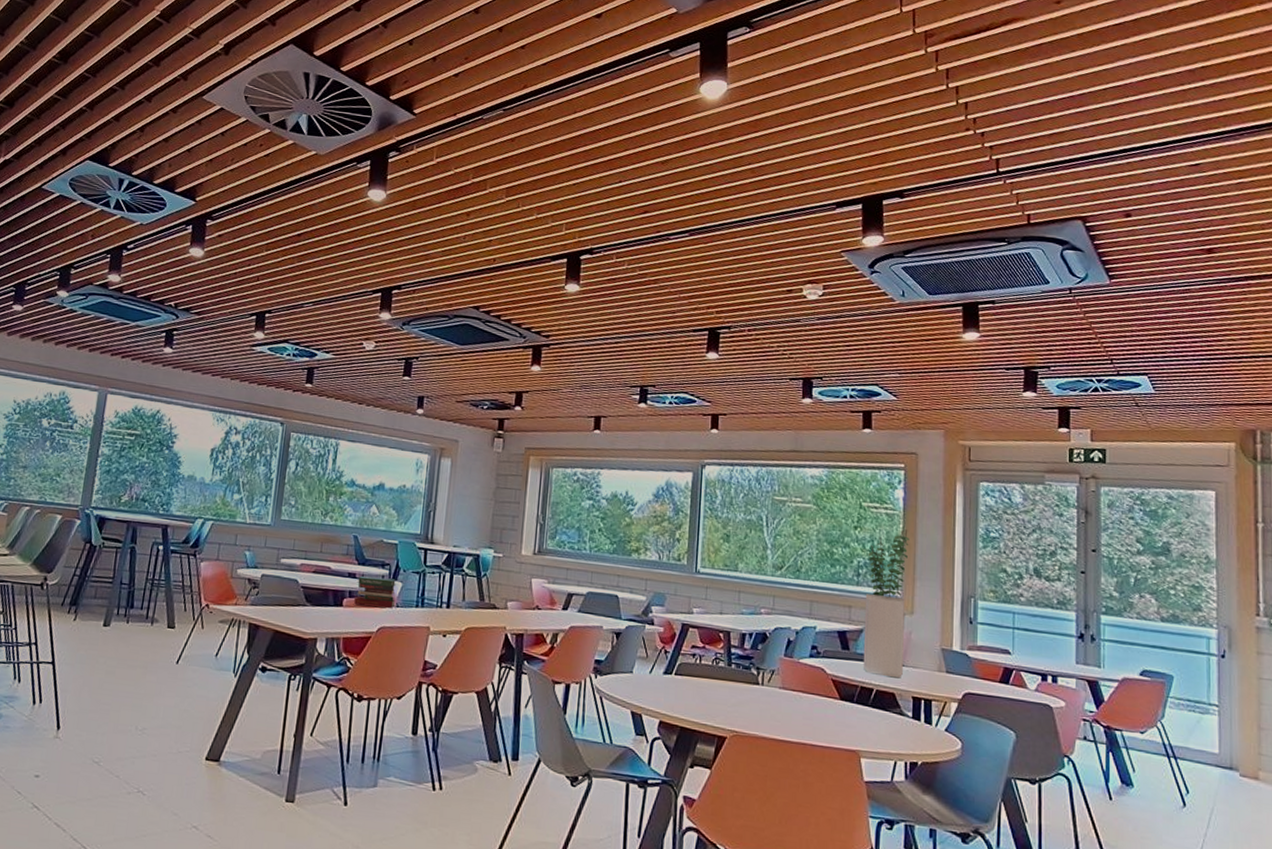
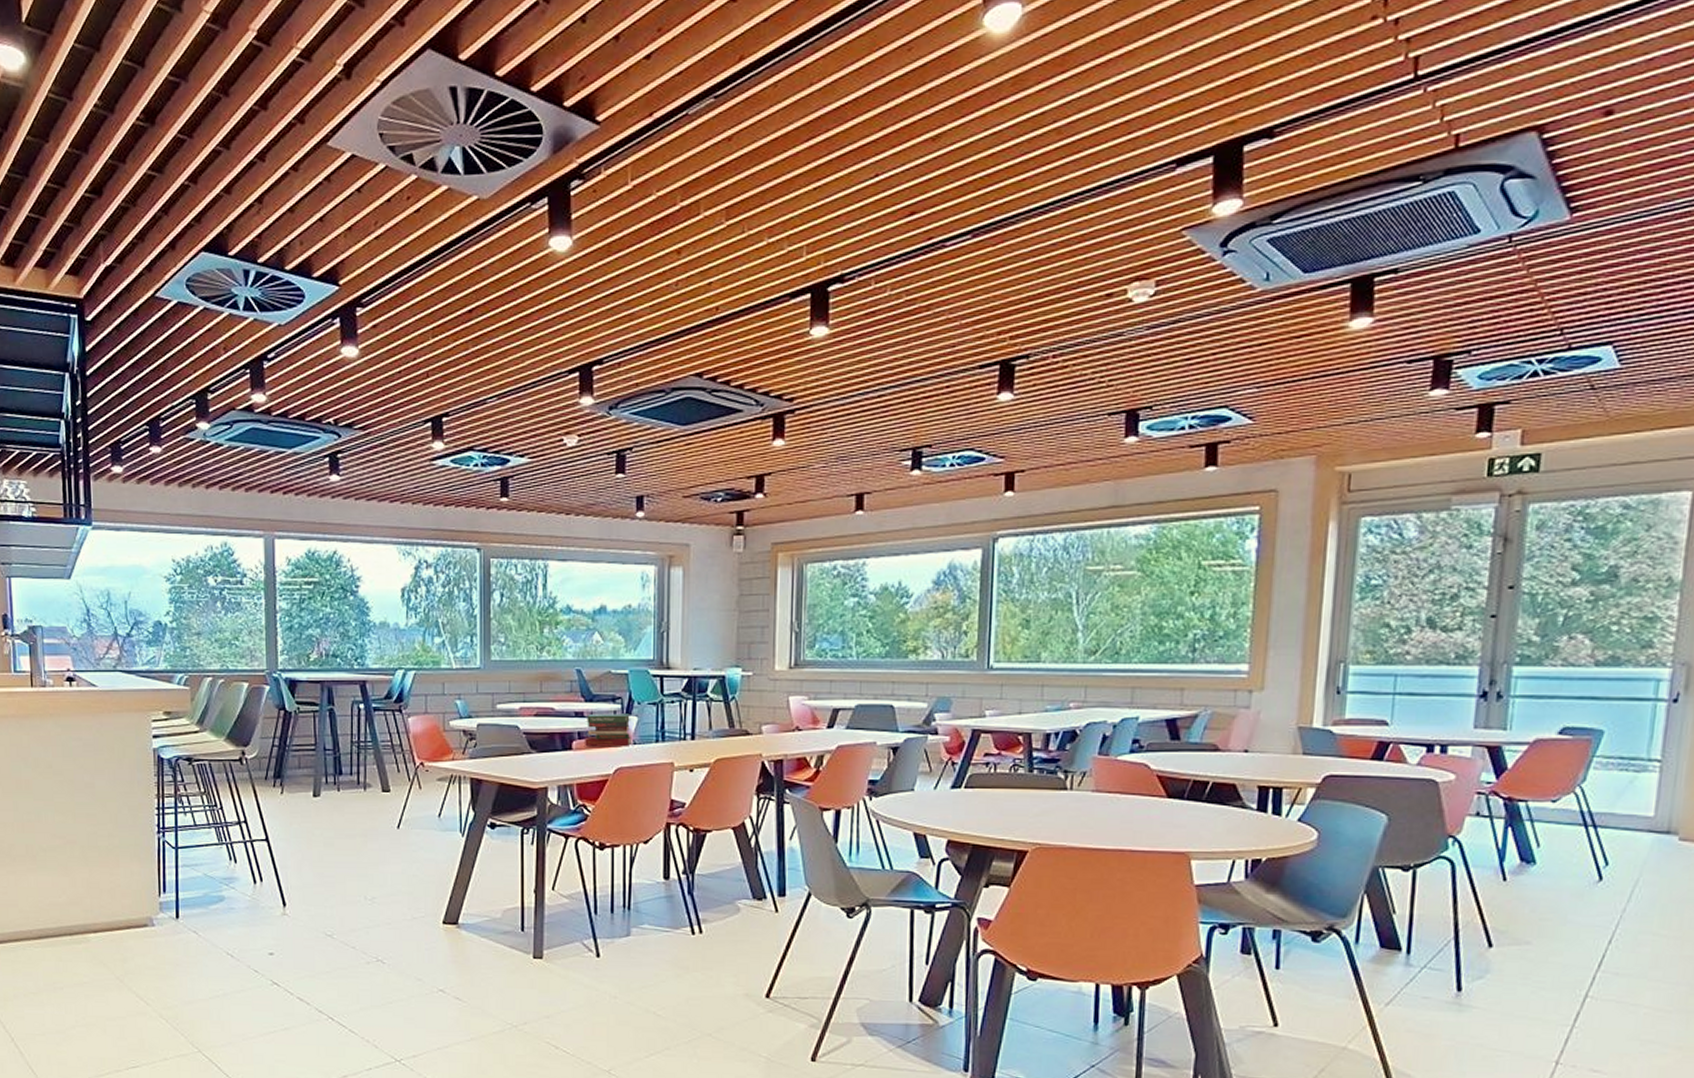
vase: present [863,529,909,679] -> none [1196,588,1262,767]

